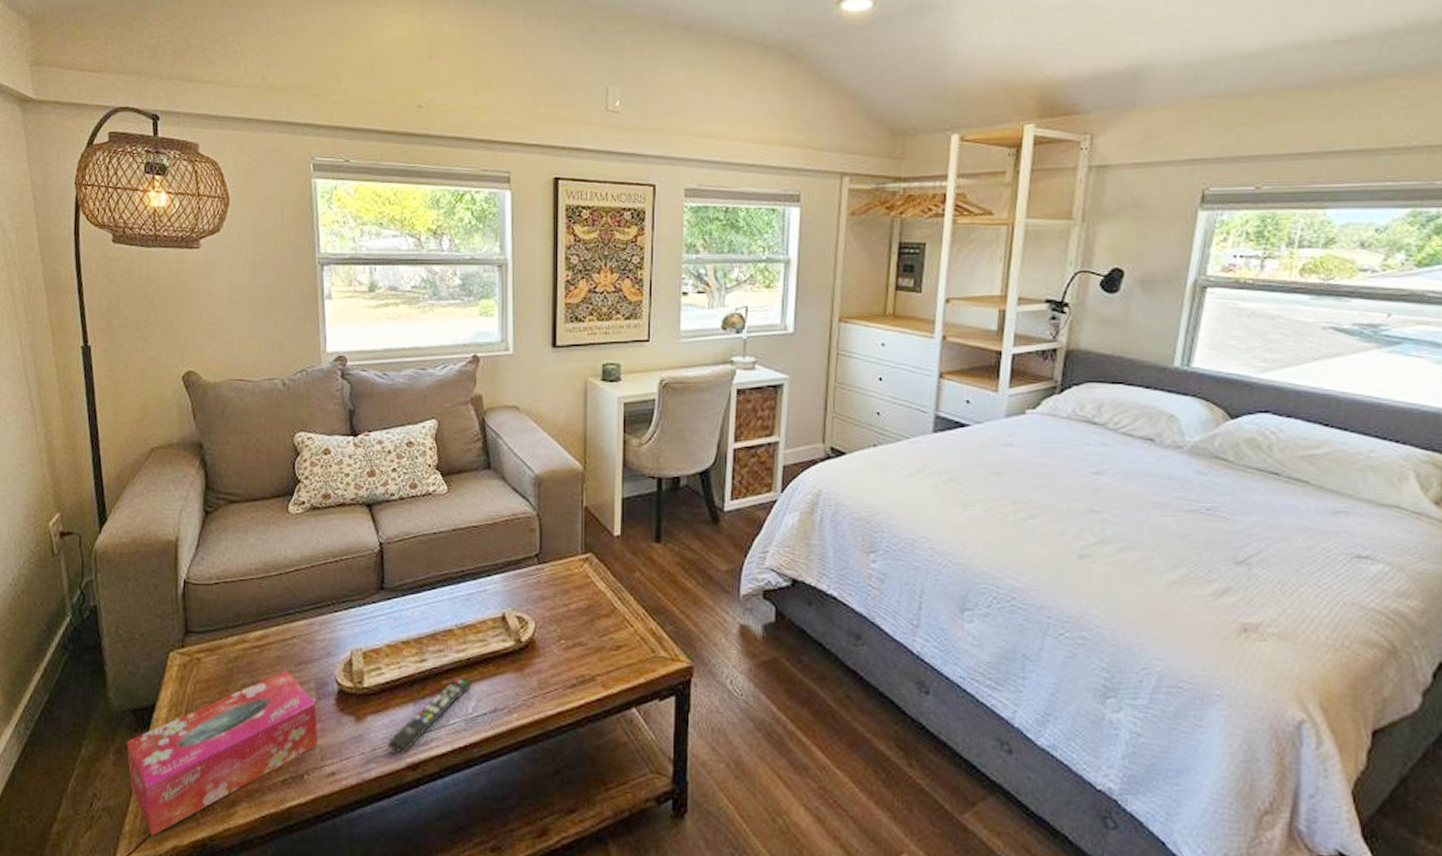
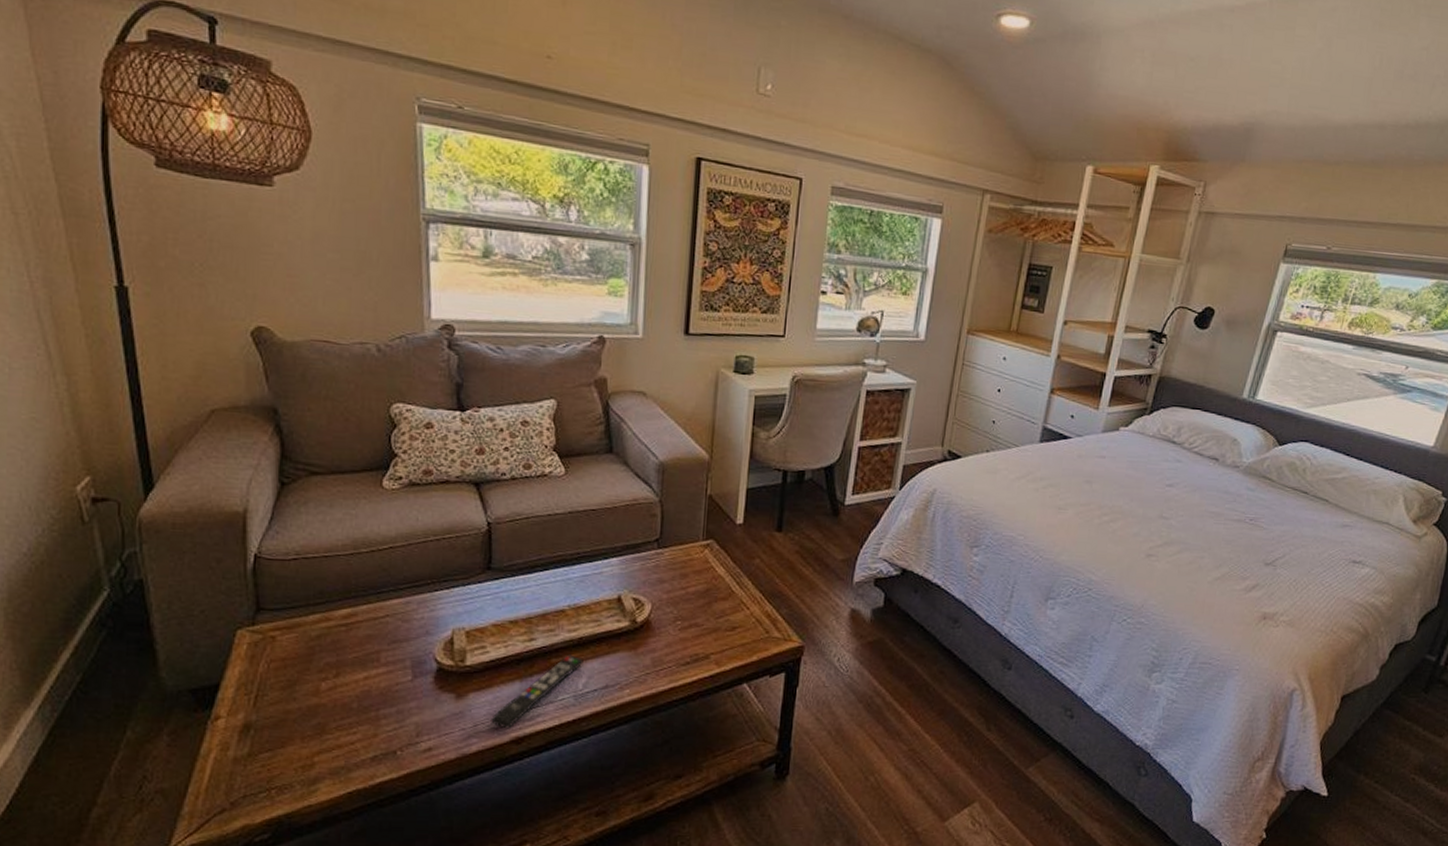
tissue box: present [126,670,318,836] -> none [184,649,414,816]

